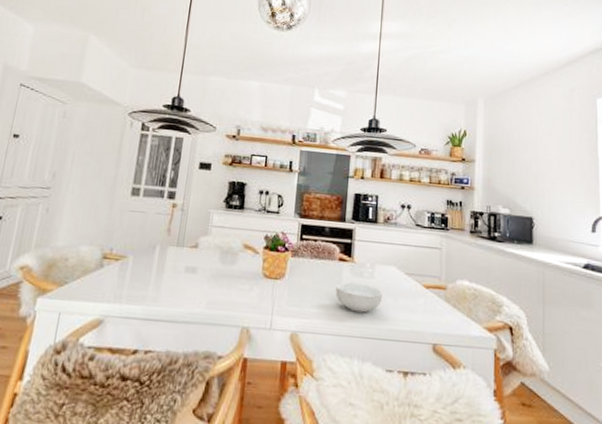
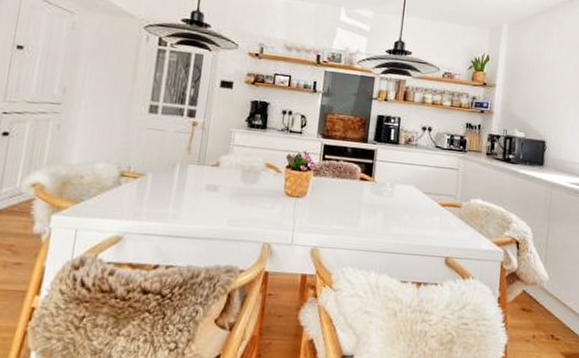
cereal bowl: present [335,282,383,313] -> none [356,200,401,229]

